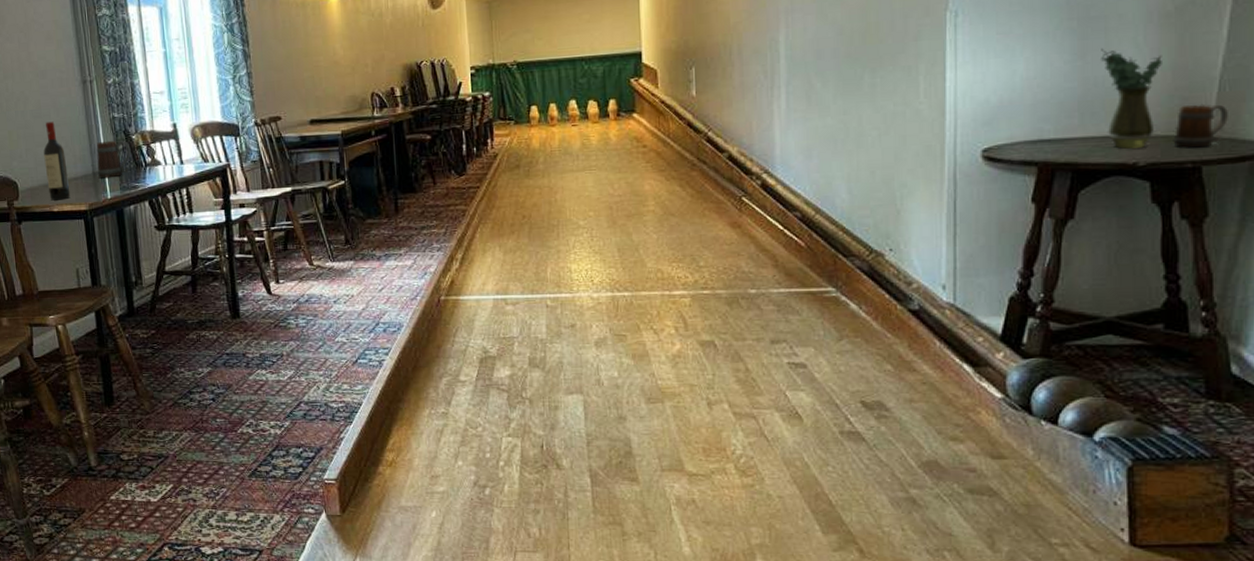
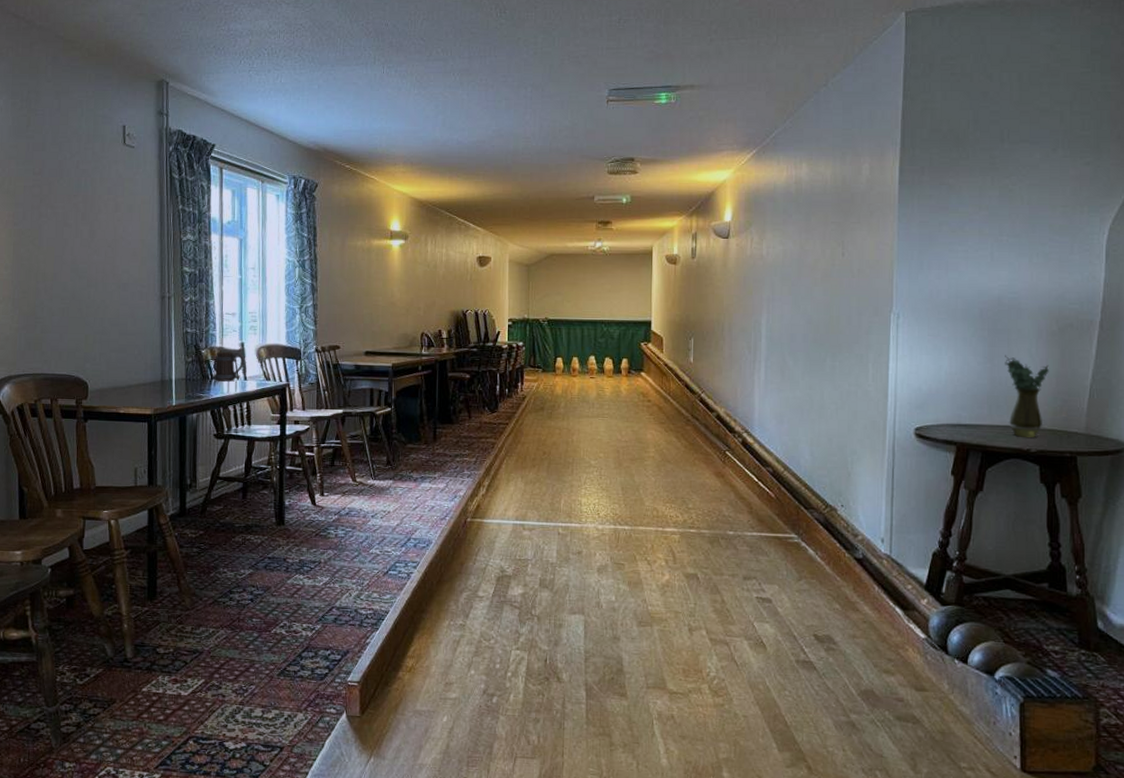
wine bottle: present [43,121,71,201] -> none [116,330,138,403]
beer mug: present [96,140,131,179] -> none [165,352,199,387]
beer mug: none [147,134,179,168] -> present [214,351,245,382]
beer mug: present [1173,103,1228,149] -> none [1056,406,1096,441]

